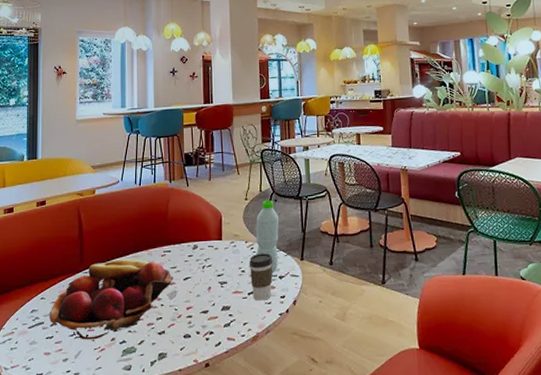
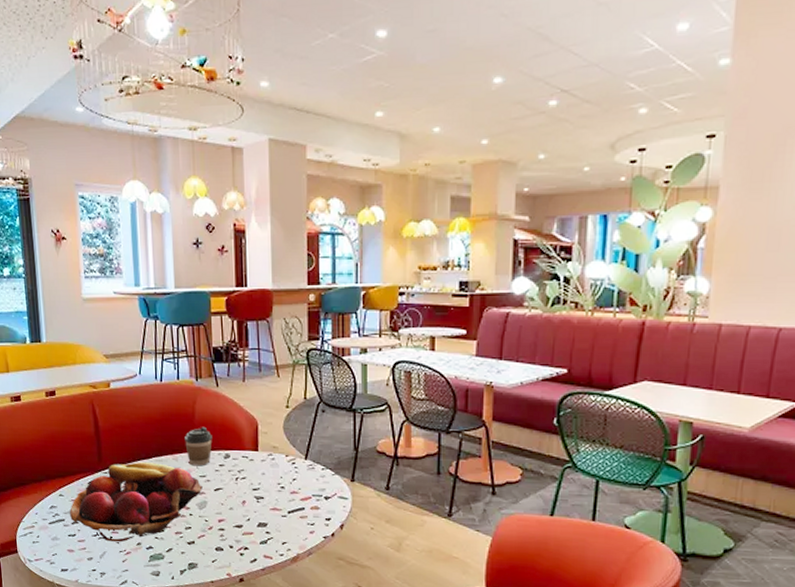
coffee cup: none [159,222,183,259] -> present [185,426,213,466]
coffee cup: present [248,253,273,301] -> none [289,470,318,521]
water bottle: present [256,200,279,273] -> none [298,410,327,492]

